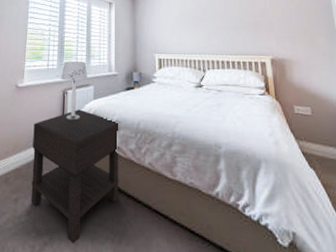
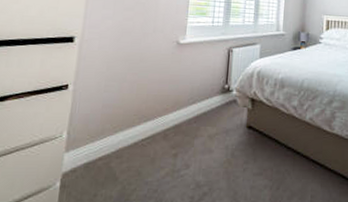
nightstand: present [30,109,120,244] -> none [190,67,285,192]
table lamp: present [61,61,88,120] -> none [226,19,255,78]

